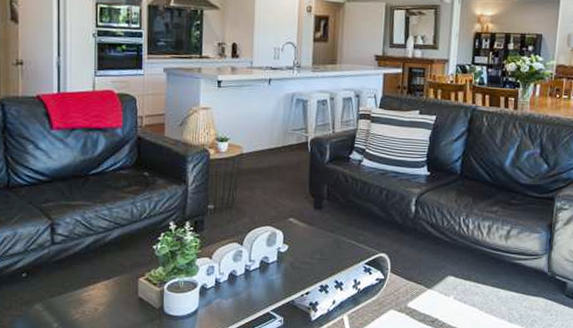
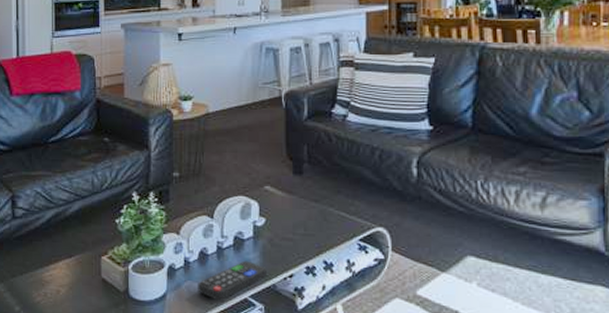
remote control: none [226,281,287,315] -> present [198,260,267,301]

